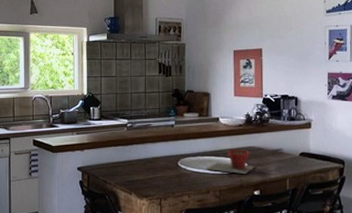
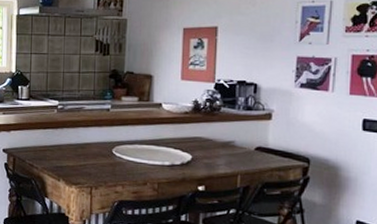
plant pot: present [205,150,255,174] -> none [143,139,201,167]

